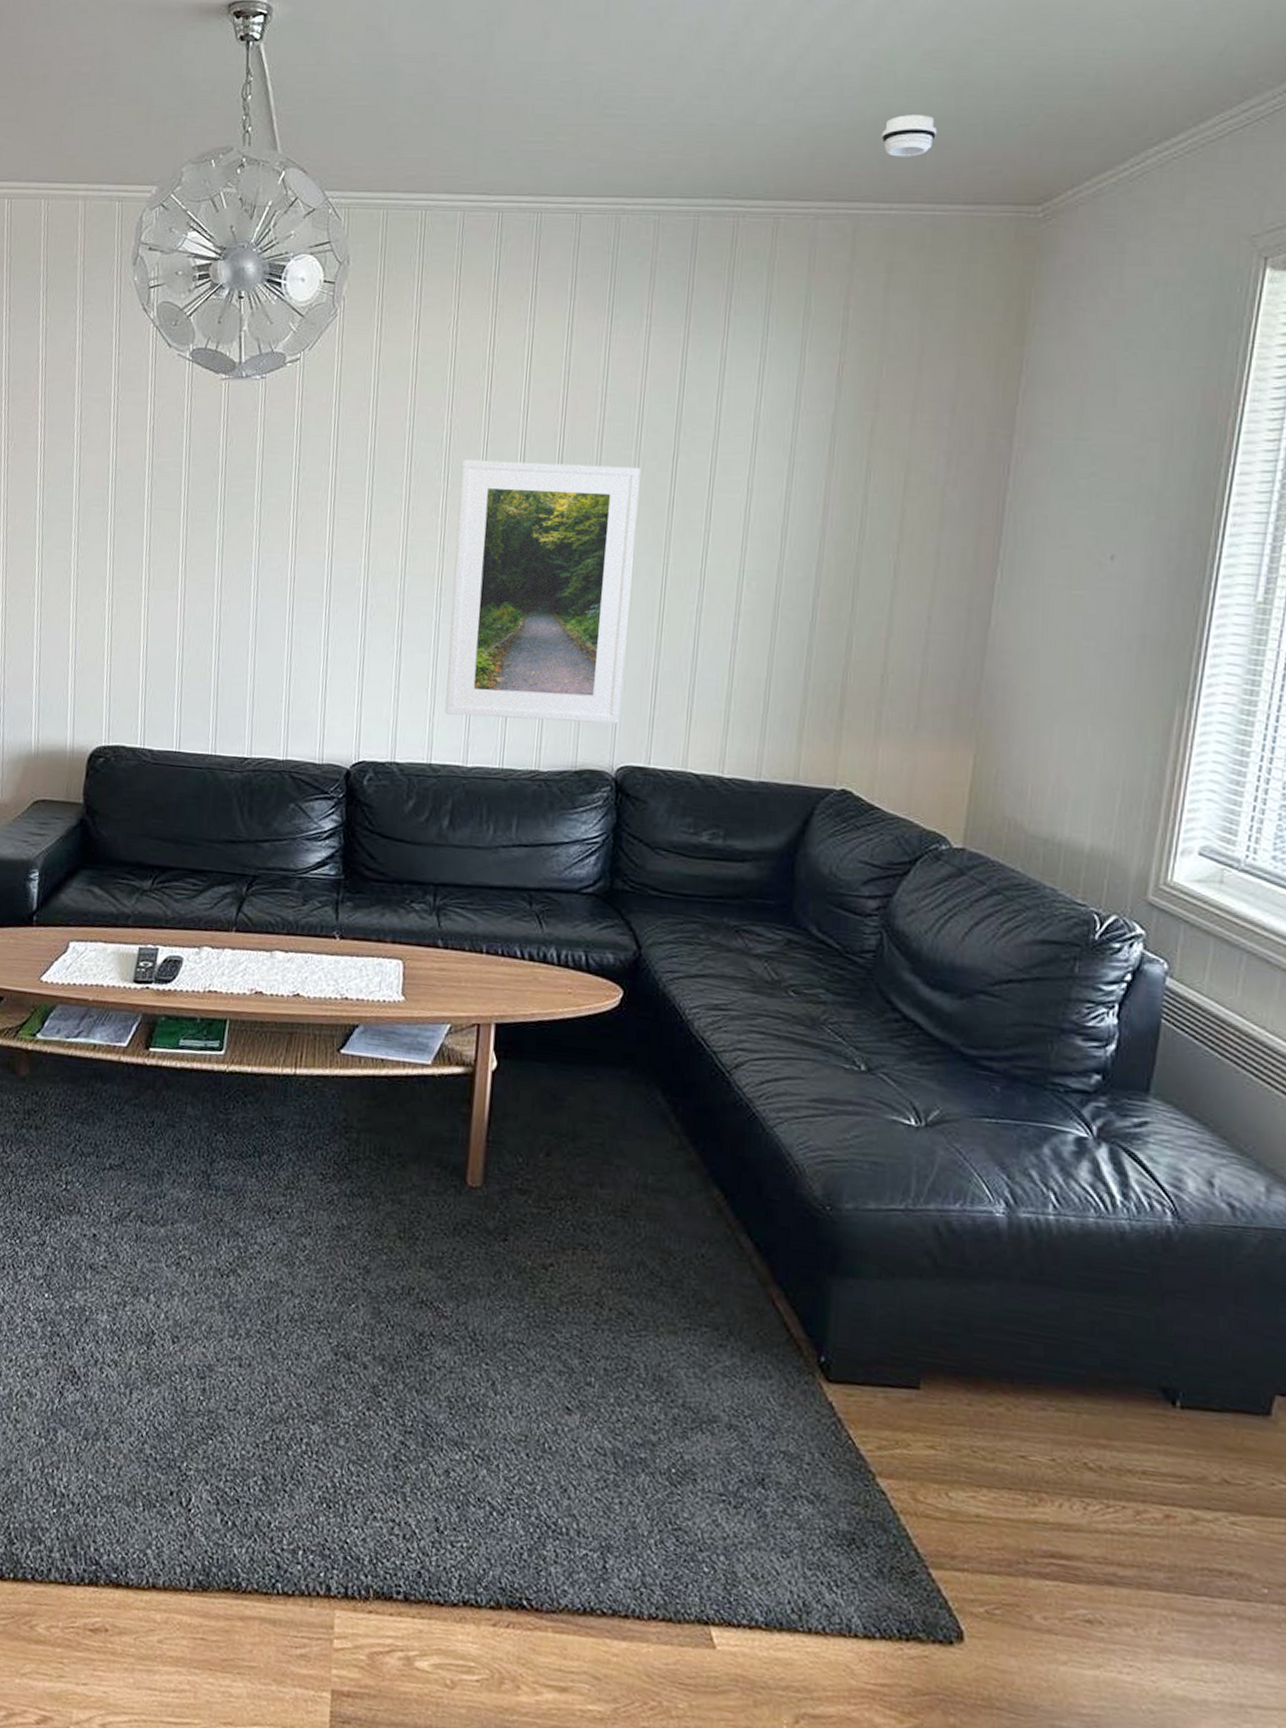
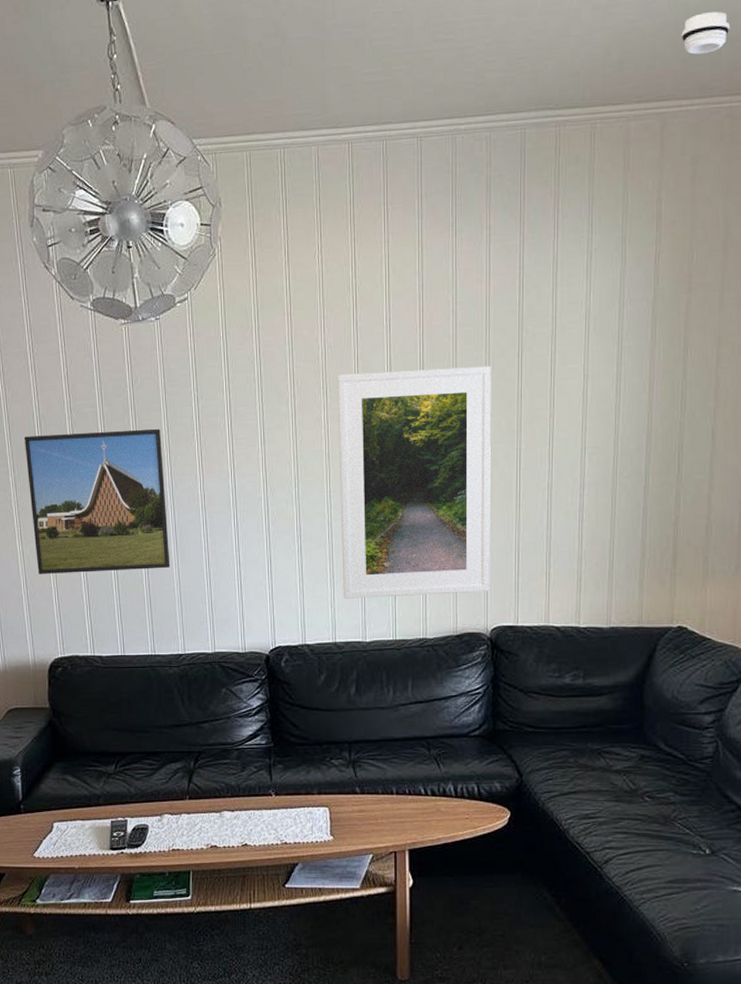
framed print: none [90,491,253,657] -> present [25,428,170,574]

